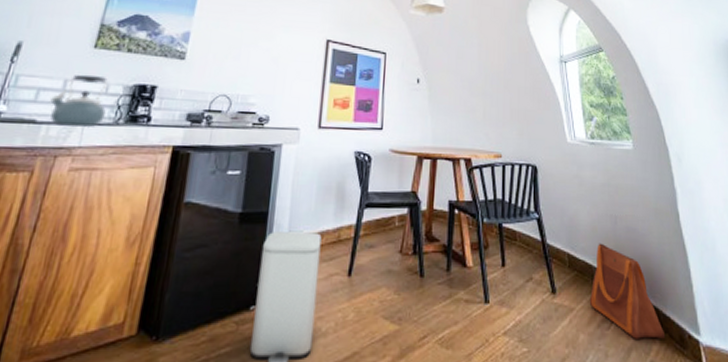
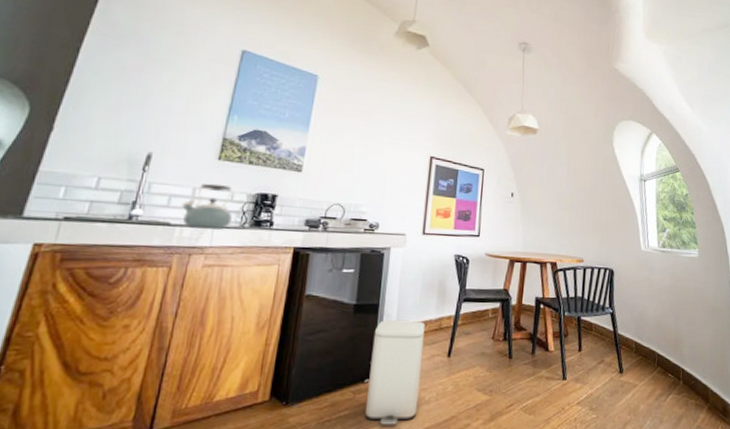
shopping bag: present [589,243,666,339] -> none [650,333,712,409]

